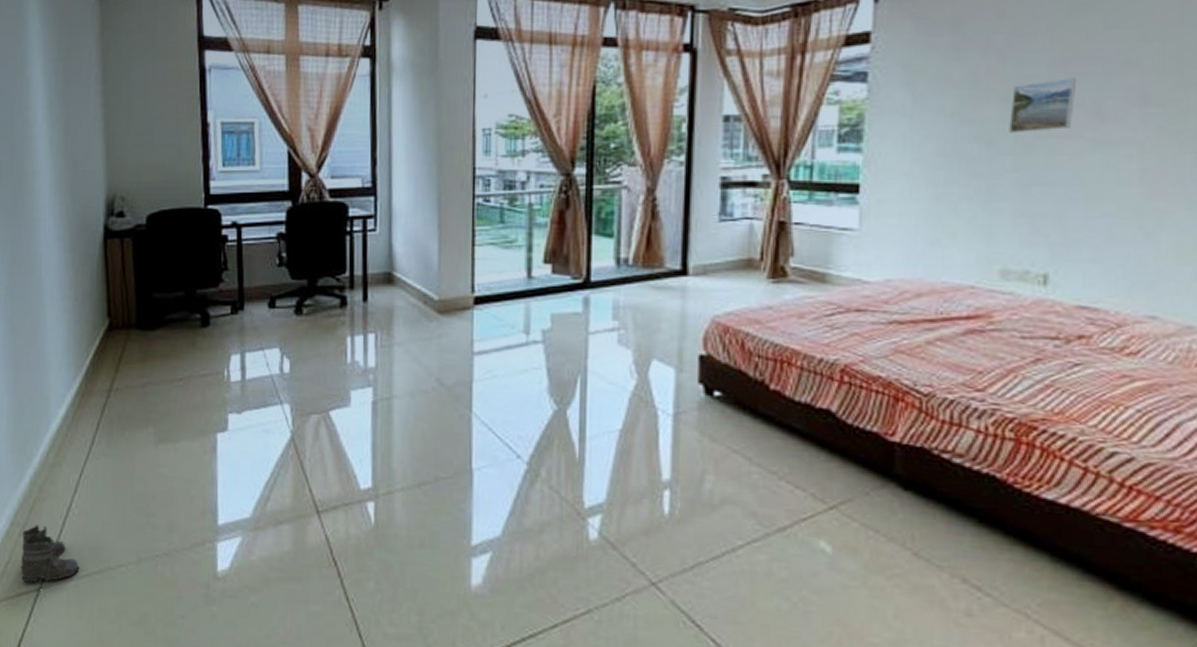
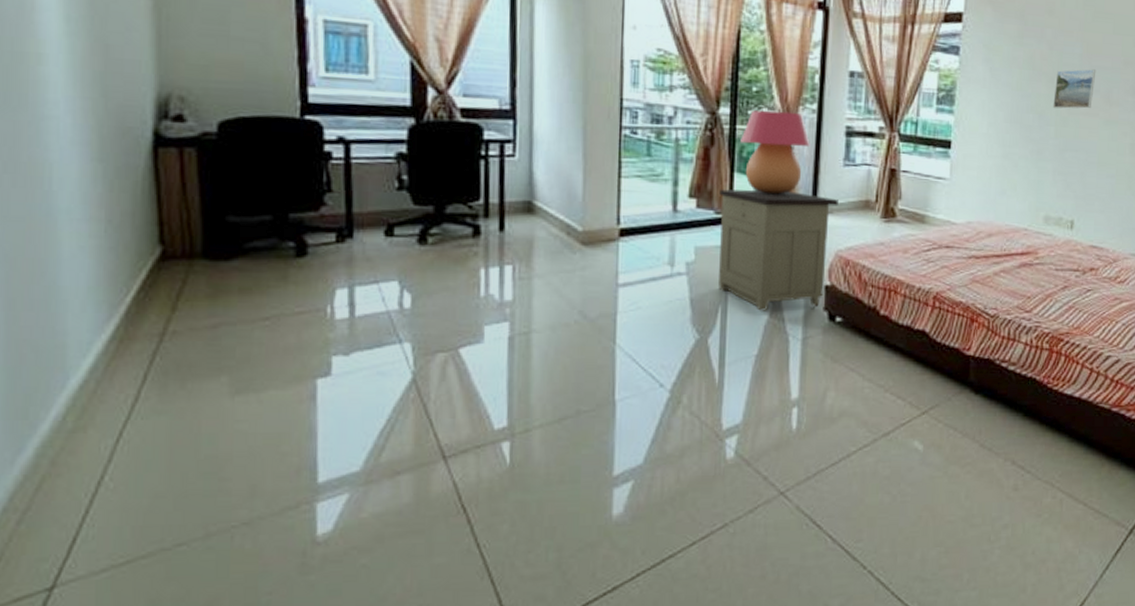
boots: present [20,525,80,589] -> none [20,507,117,588]
nightstand: none [576,252,714,383] -> present [719,189,838,311]
table lamp: none [598,166,678,257] -> present [740,110,810,195]

